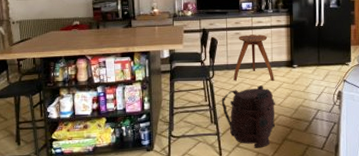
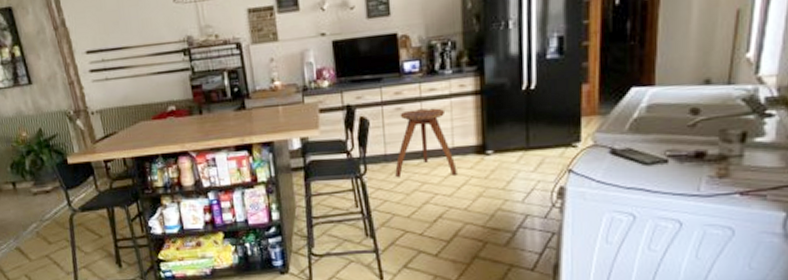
backpack: present [221,85,276,148] -> none [378,182,461,270]

